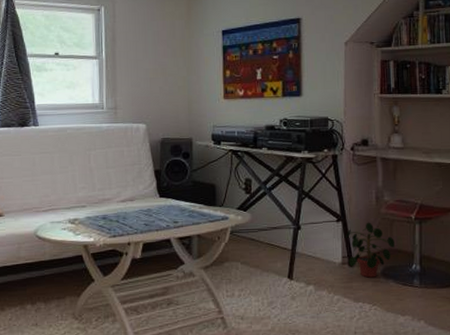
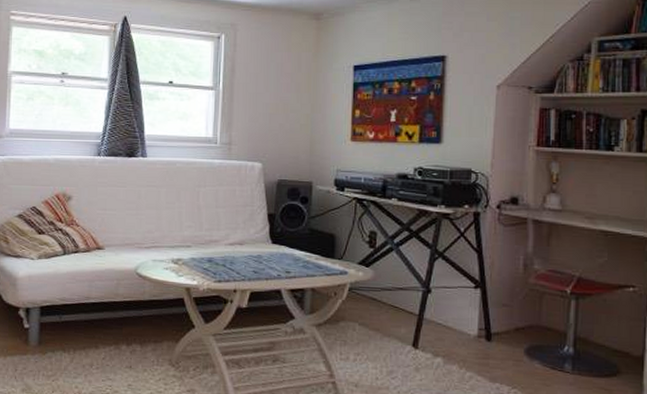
potted plant: present [345,222,395,278] -> none [484,292,543,356]

